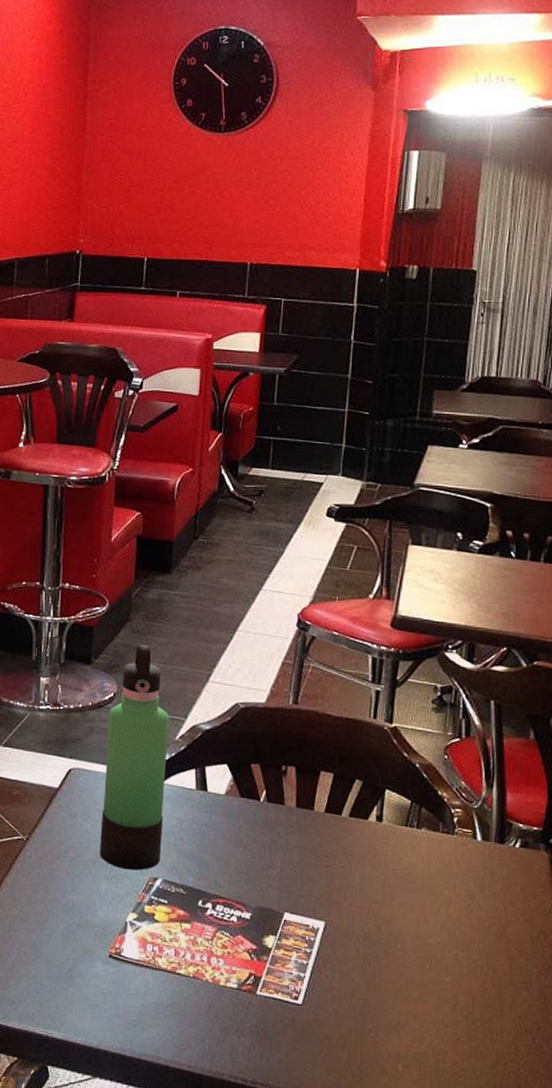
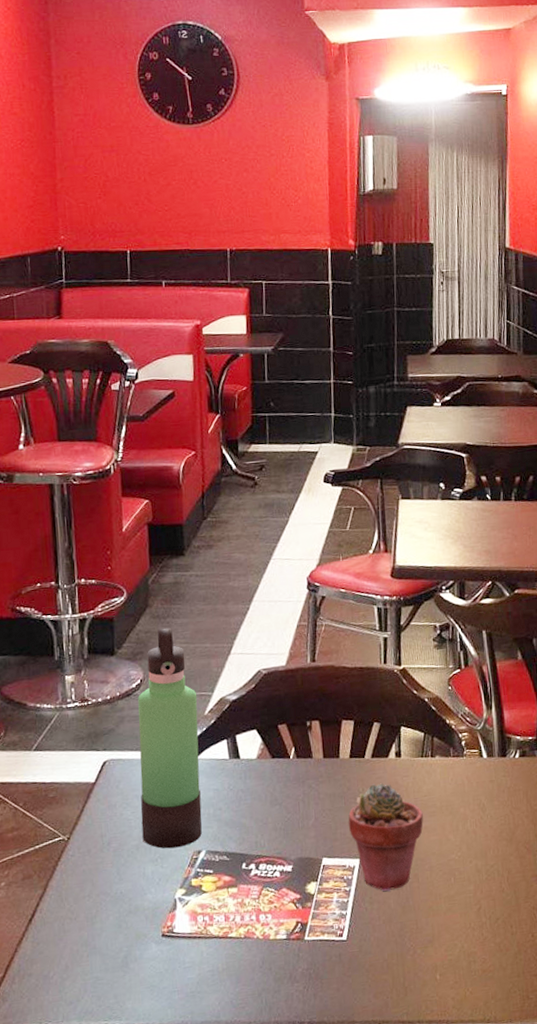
potted succulent: none [316,845,401,963] -> present [348,783,424,892]

